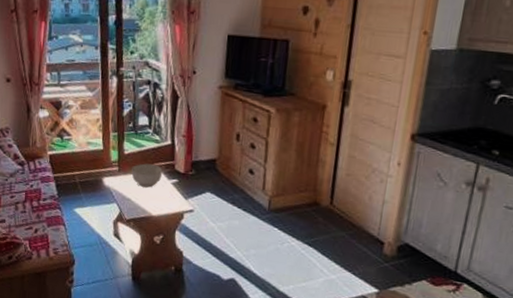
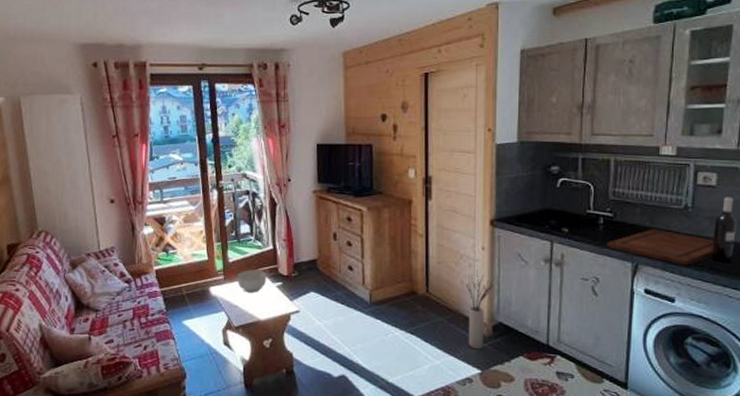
vase: none [368,185,407,269] -> present [466,269,494,350]

